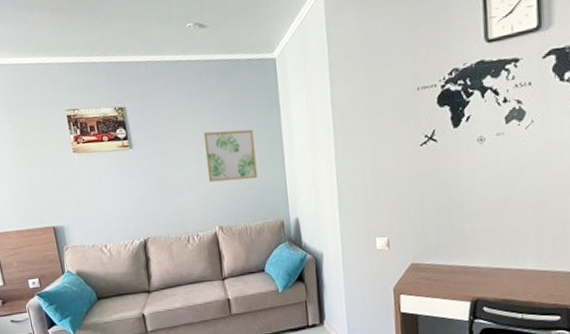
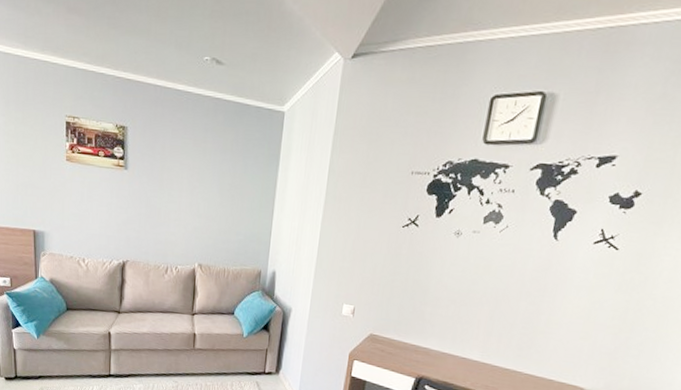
wall art: present [203,129,258,183] -> none [198,170,249,225]

